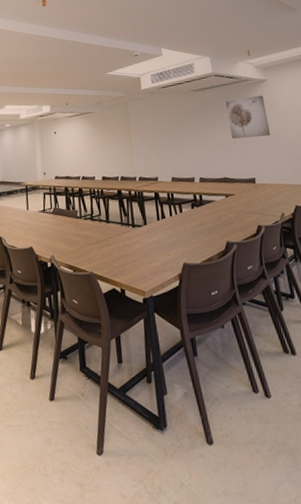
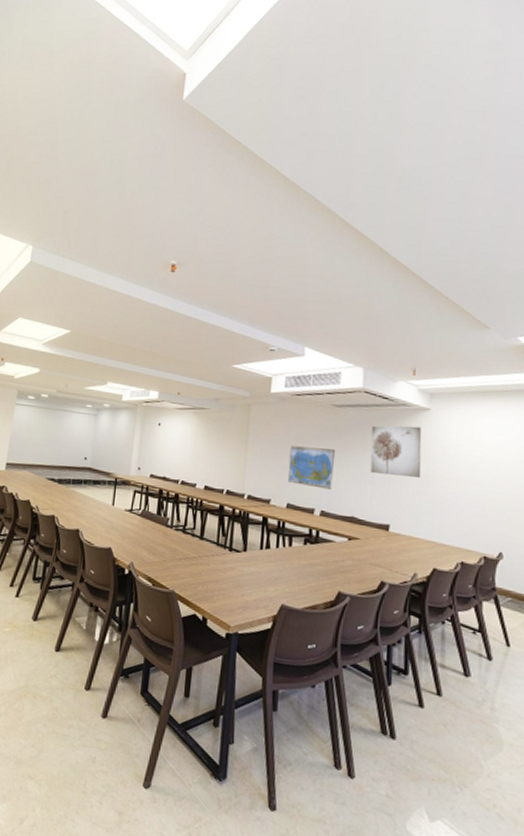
world map: none [165,125,205,160] -> present [287,446,336,490]

